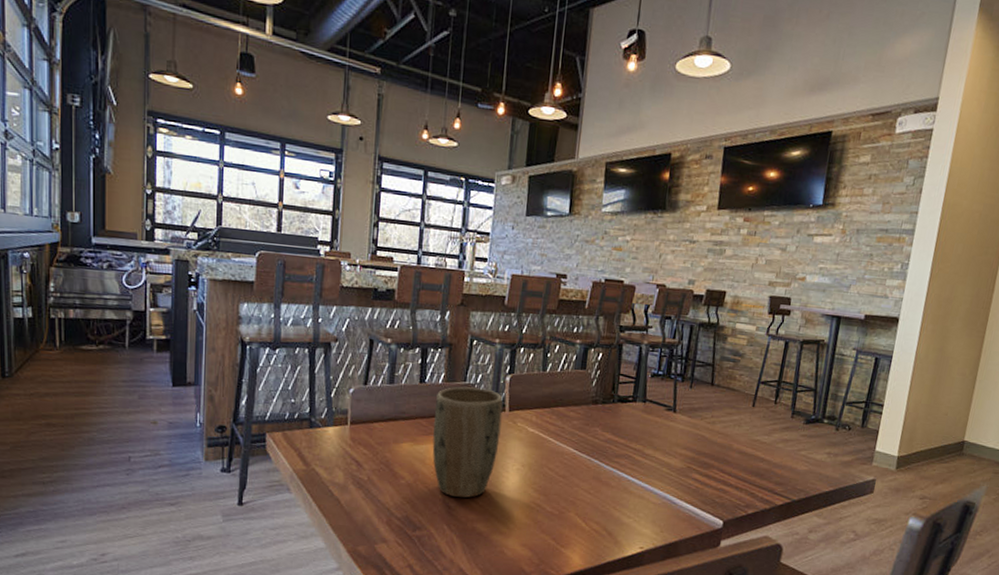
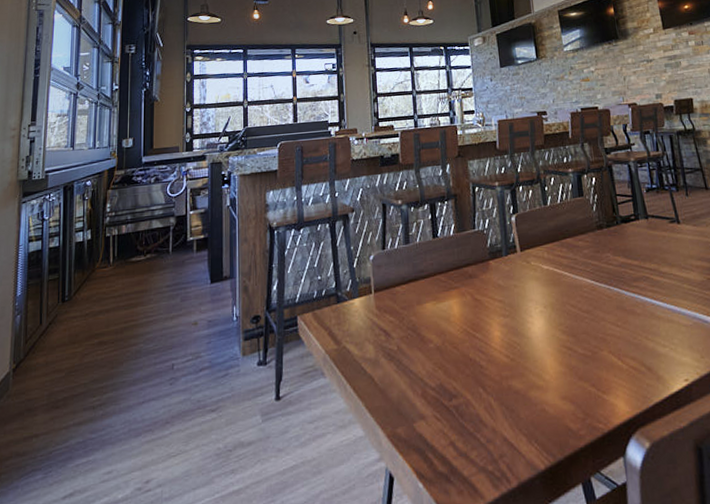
plant pot: present [432,386,503,498] -> none [450,233,518,355]

